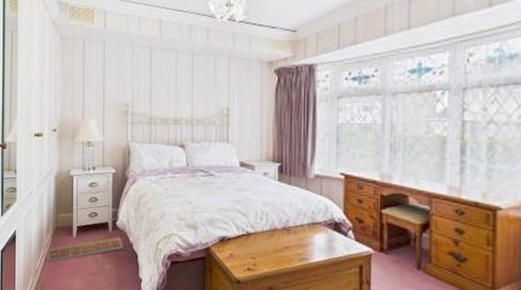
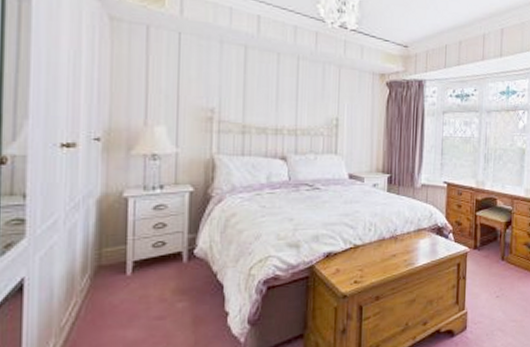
woven basket: present [47,237,123,262] -> none [81,268,203,313]

